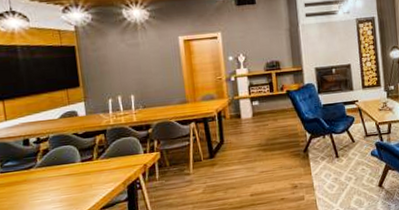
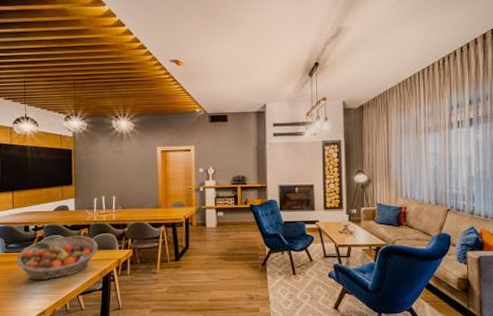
fruit basket: none [15,143,119,201] -> present [15,236,98,281]

